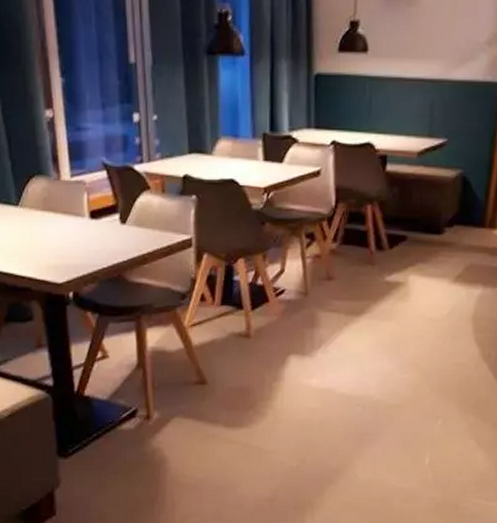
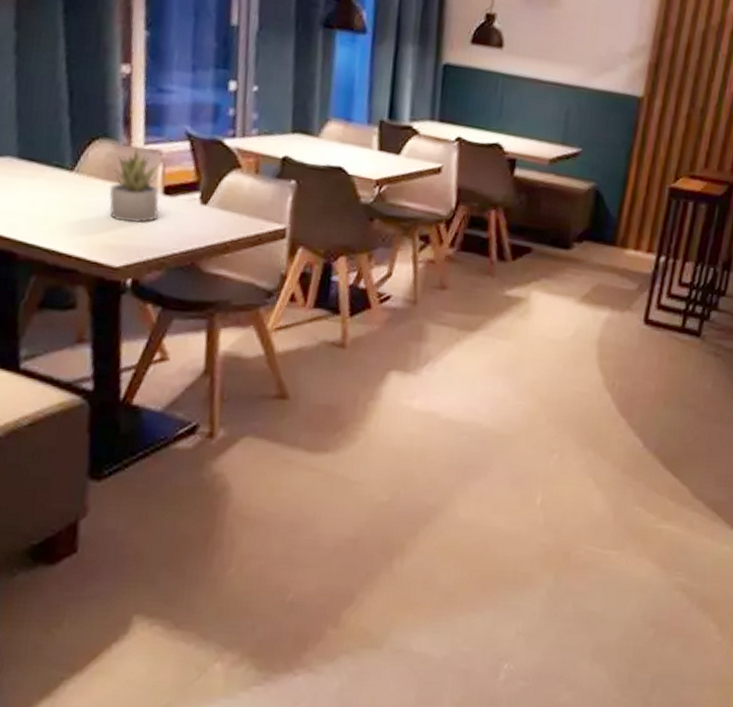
succulent plant: none [47,182,89,245] -> present [109,149,160,223]

